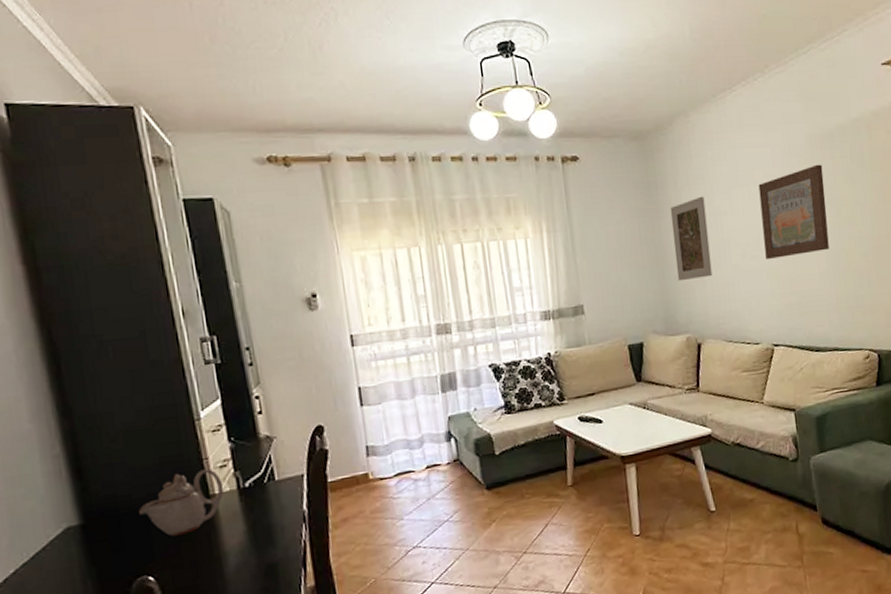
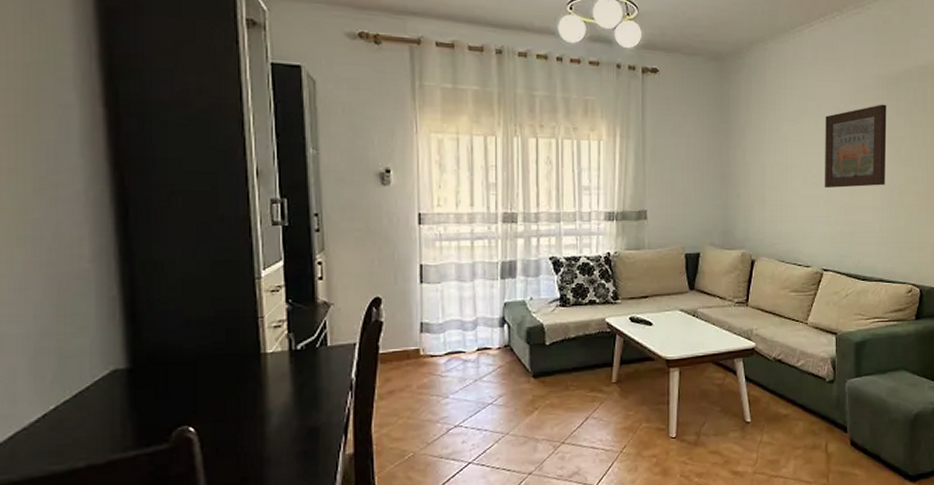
teapot: present [139,469,225,537] -> none [188,328,276,390]
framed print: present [670,196,713,282] -> none [739,120,773,199]

